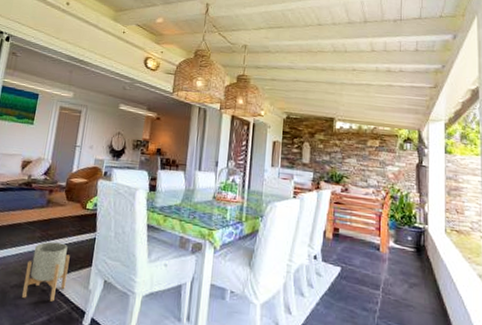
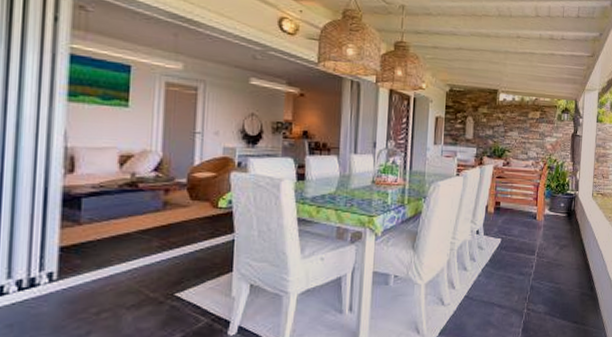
planter: present [22,241,70,302] -> none [144,250,203,318]

